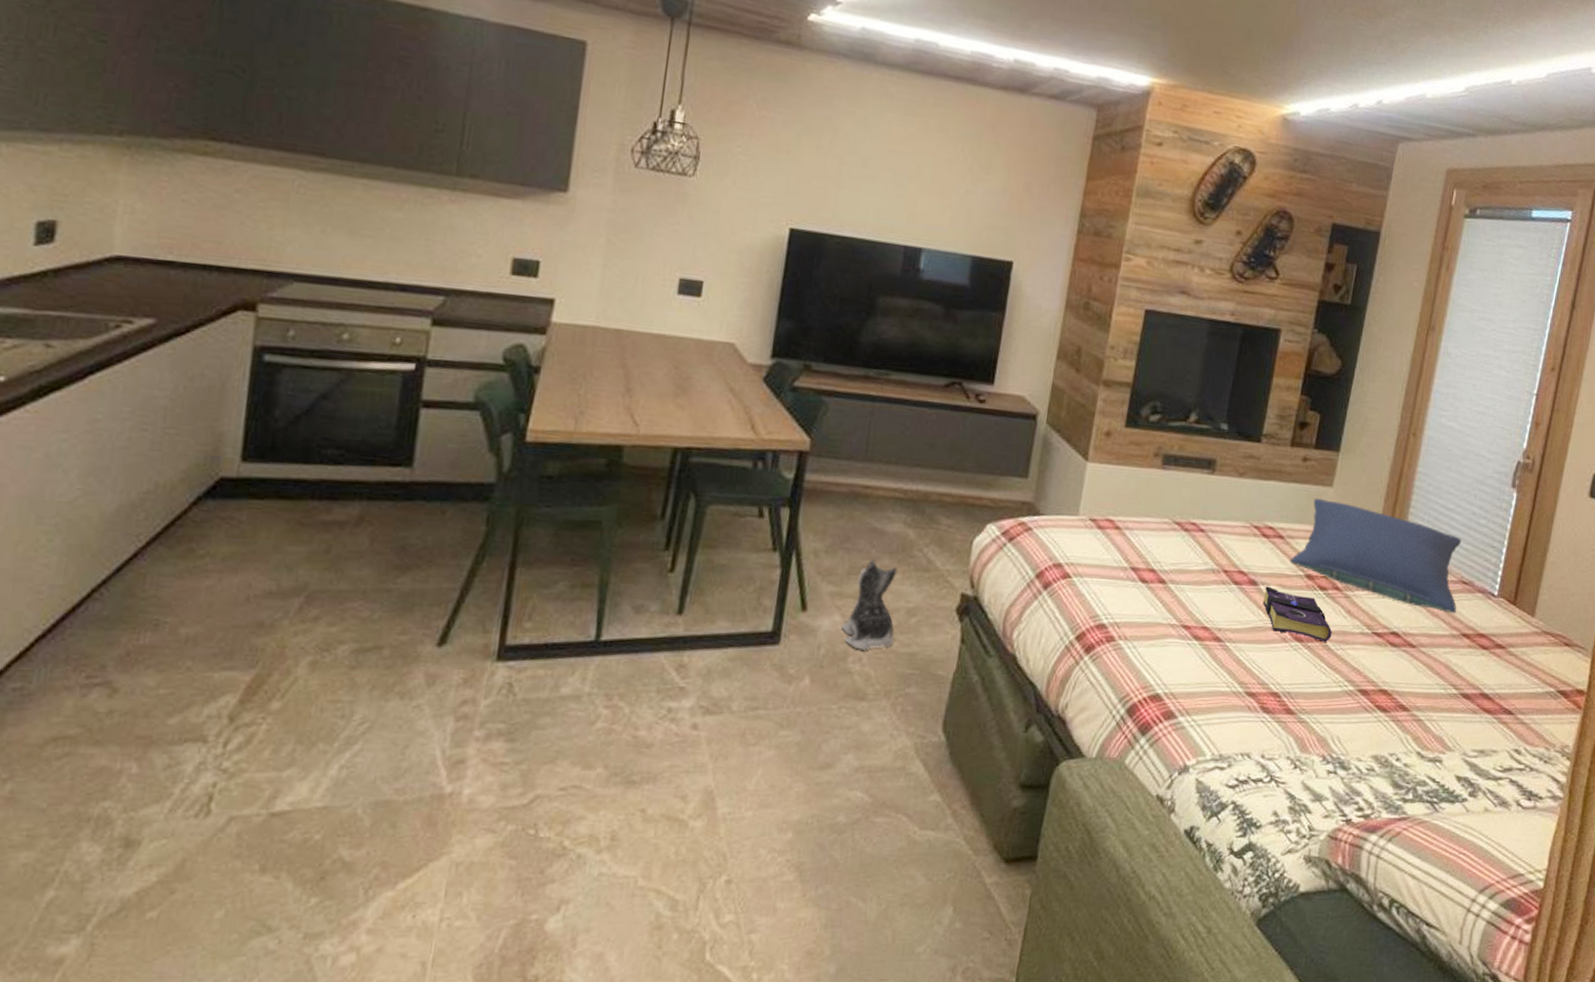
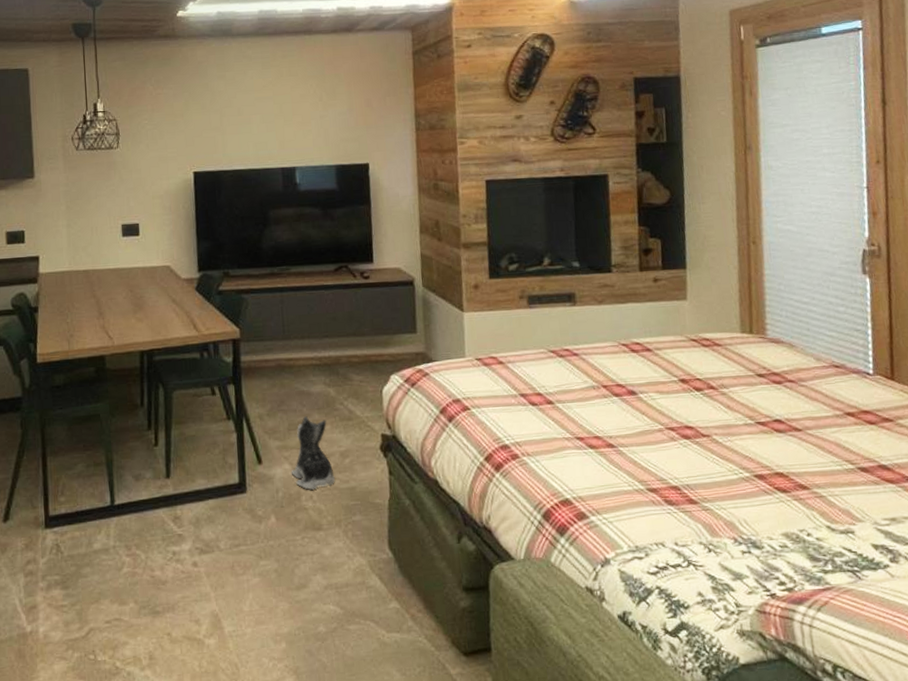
book: present [1262,586,1333,642] -> none [644,394,717,436]
pillow: present [1290,498,1462,614] -> none [662,311,834,396]

